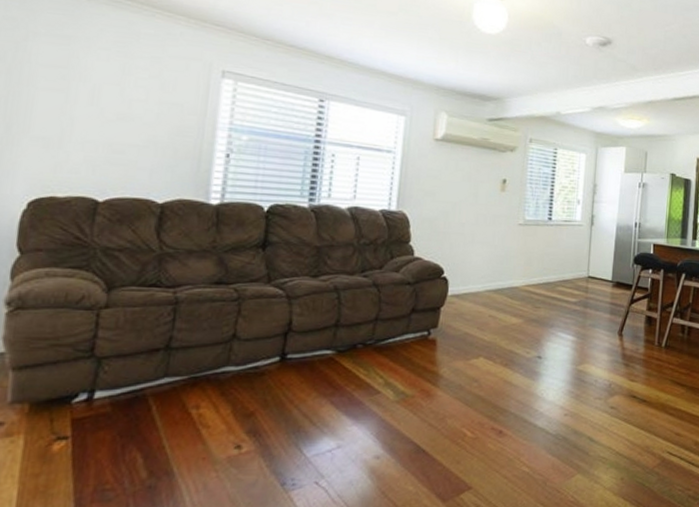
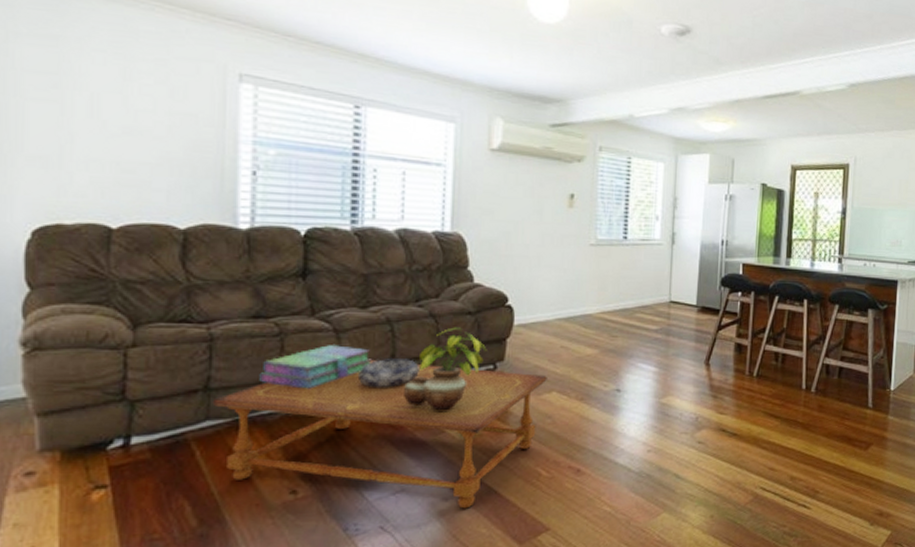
coffee table: none [171,325,476,466] -> present [212,360,547,509]
stack of books: none [216,310,319,350] -> present [259,345,373,389]
decorative bowl: none [305,322,361,351] -> present [359,357,419,388]
potted plant: none [345,296,423,374] -> present [404,327,487,412]

